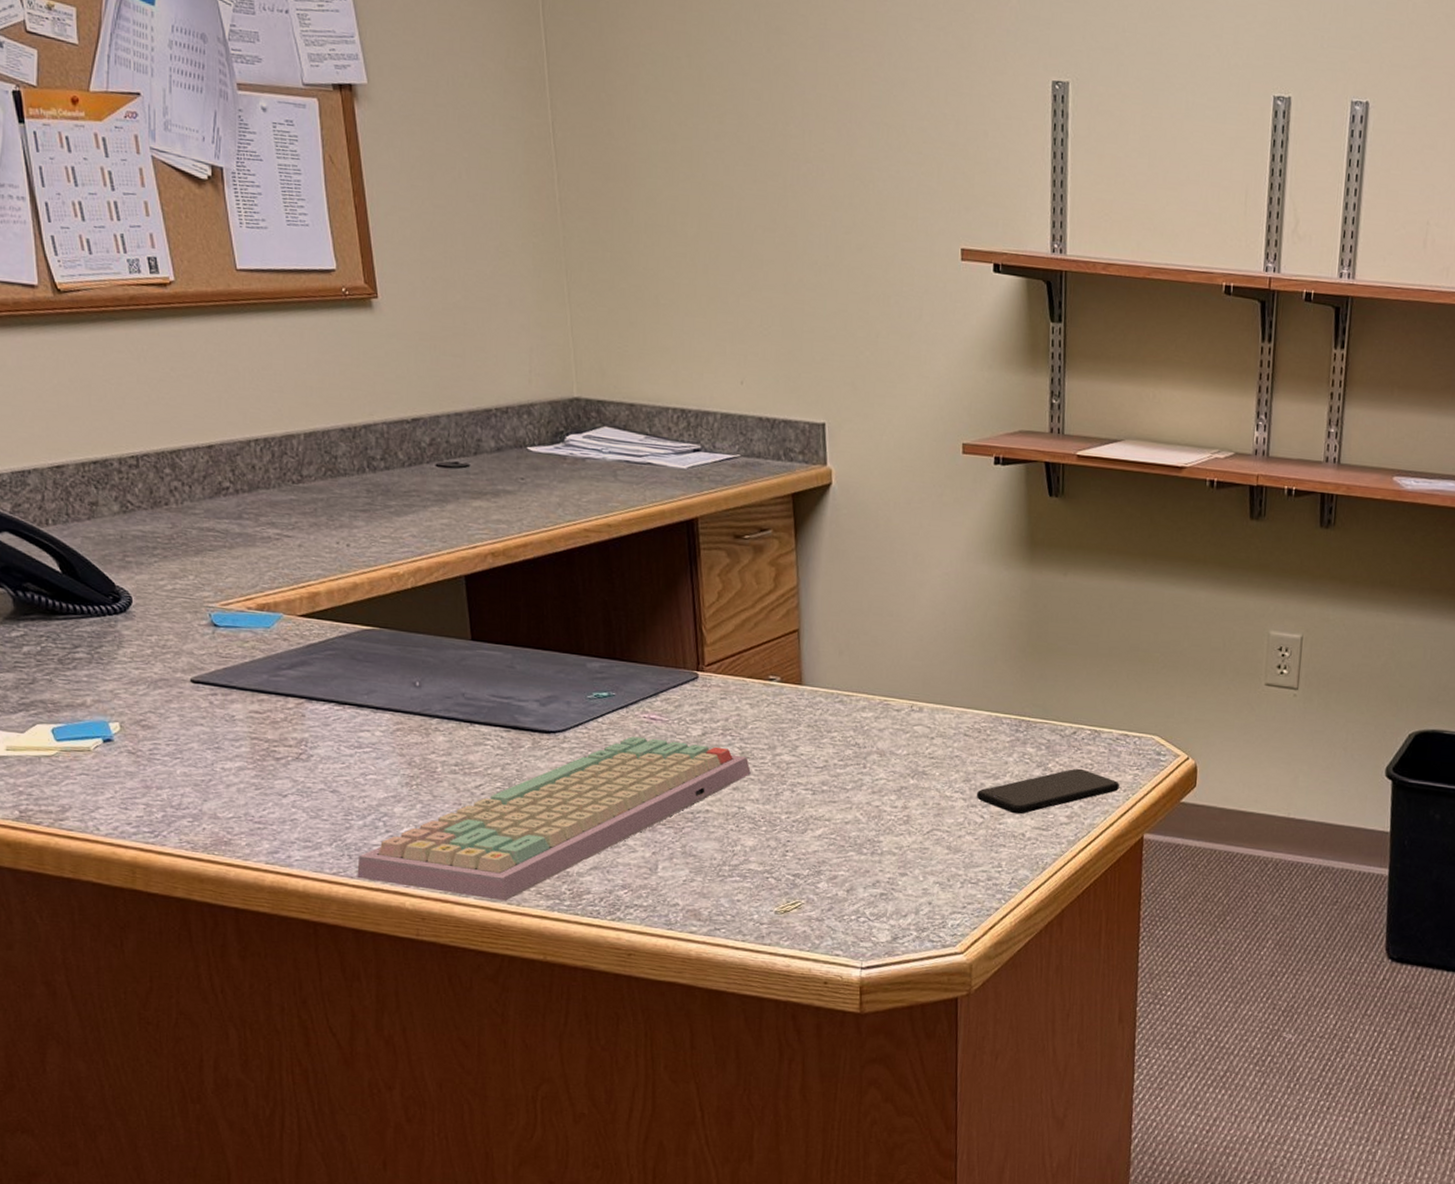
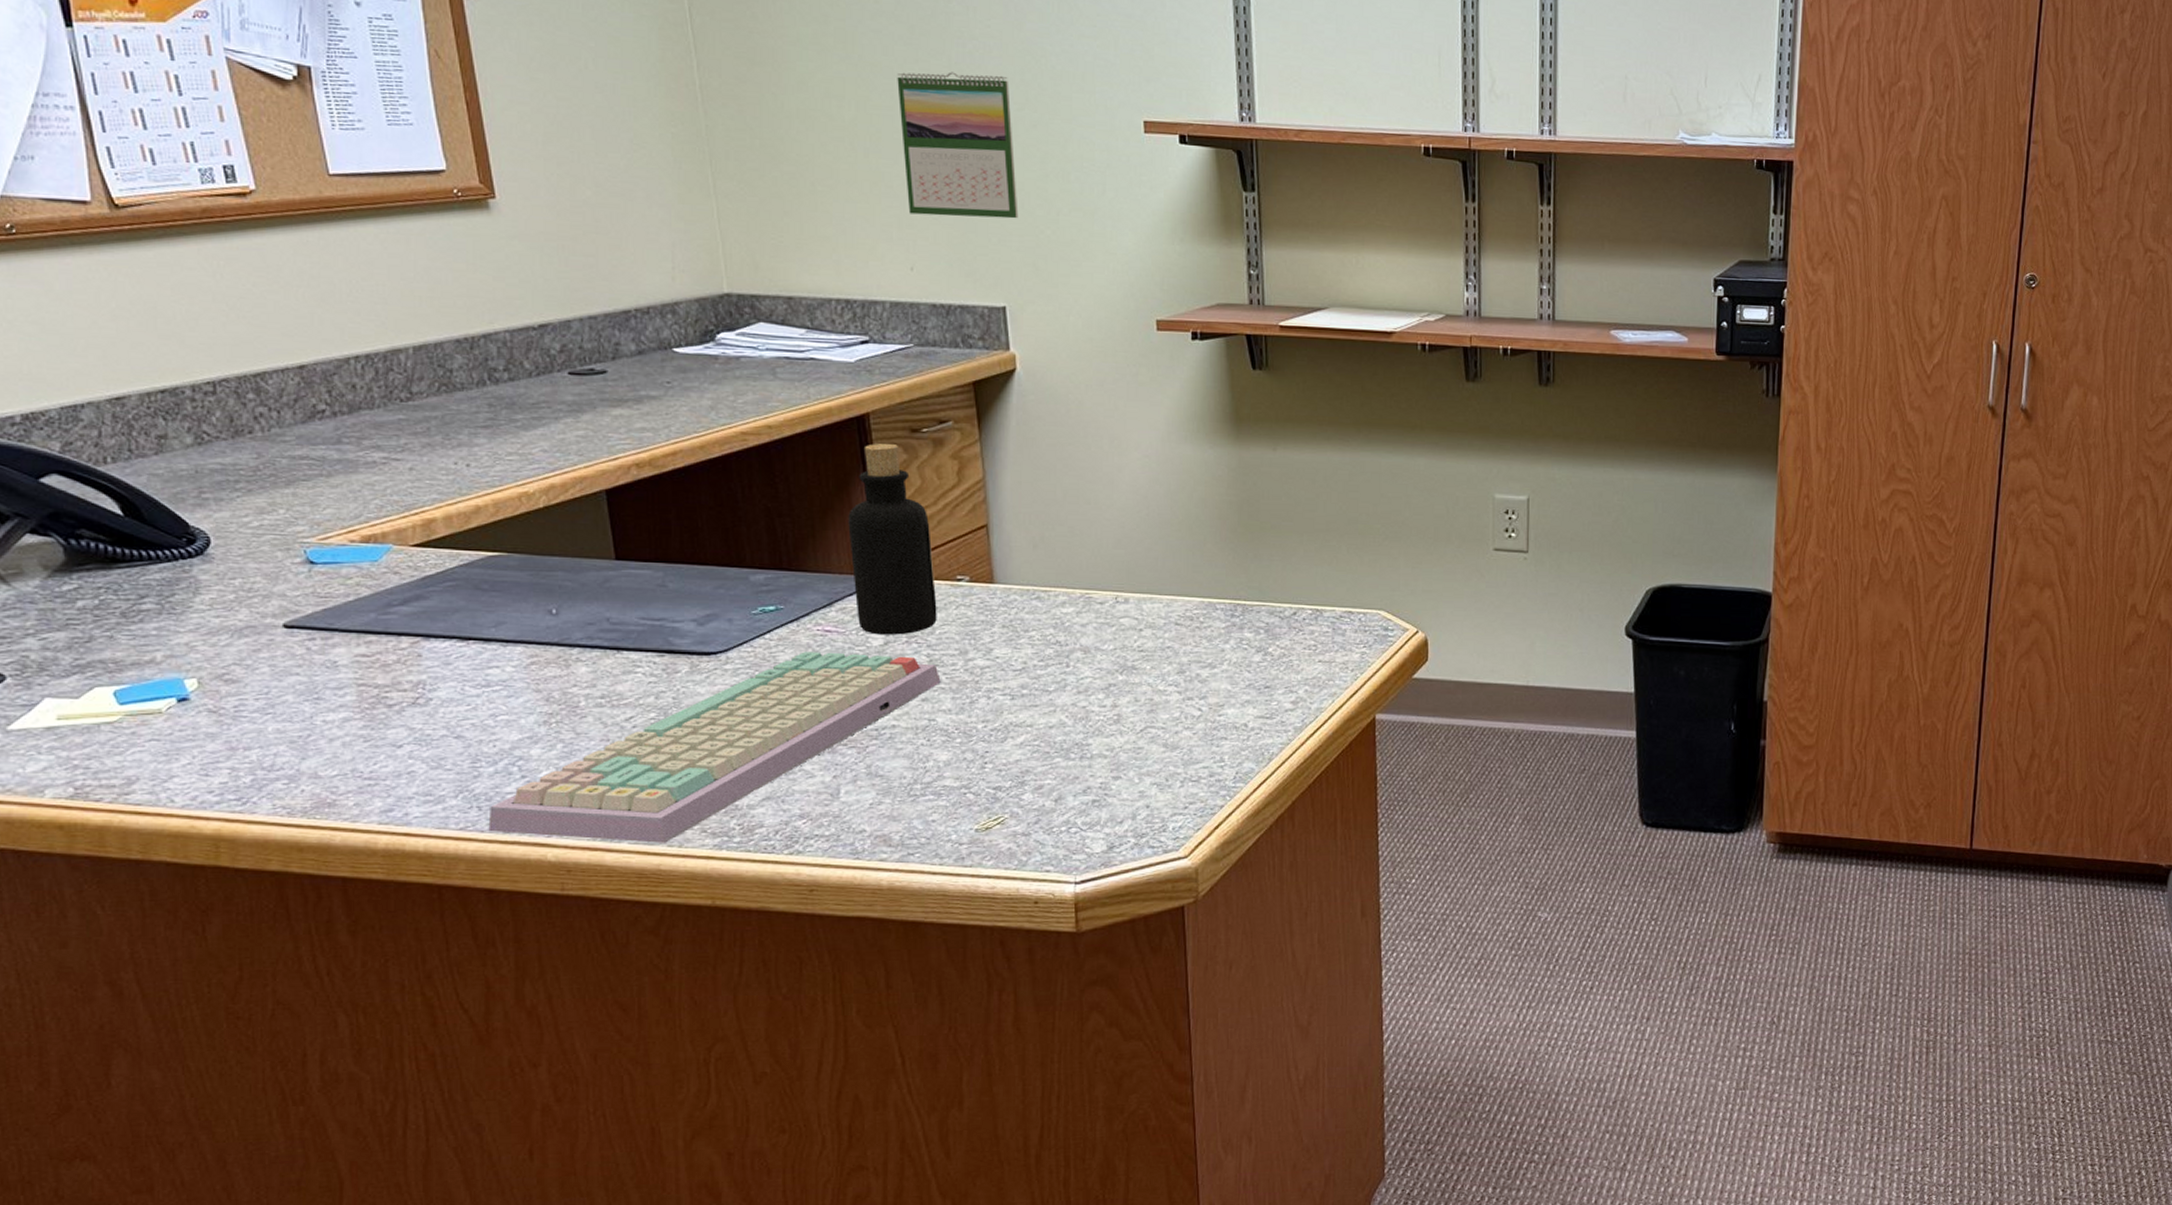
bottle: none [675,546,751,728] -> present [848,443,937,635]
calendar: none [736,192,841,339] -> present [897,72,1019,219]
smartphone: present [976,768,1120,815] -> none [1192,650,1347,704]

